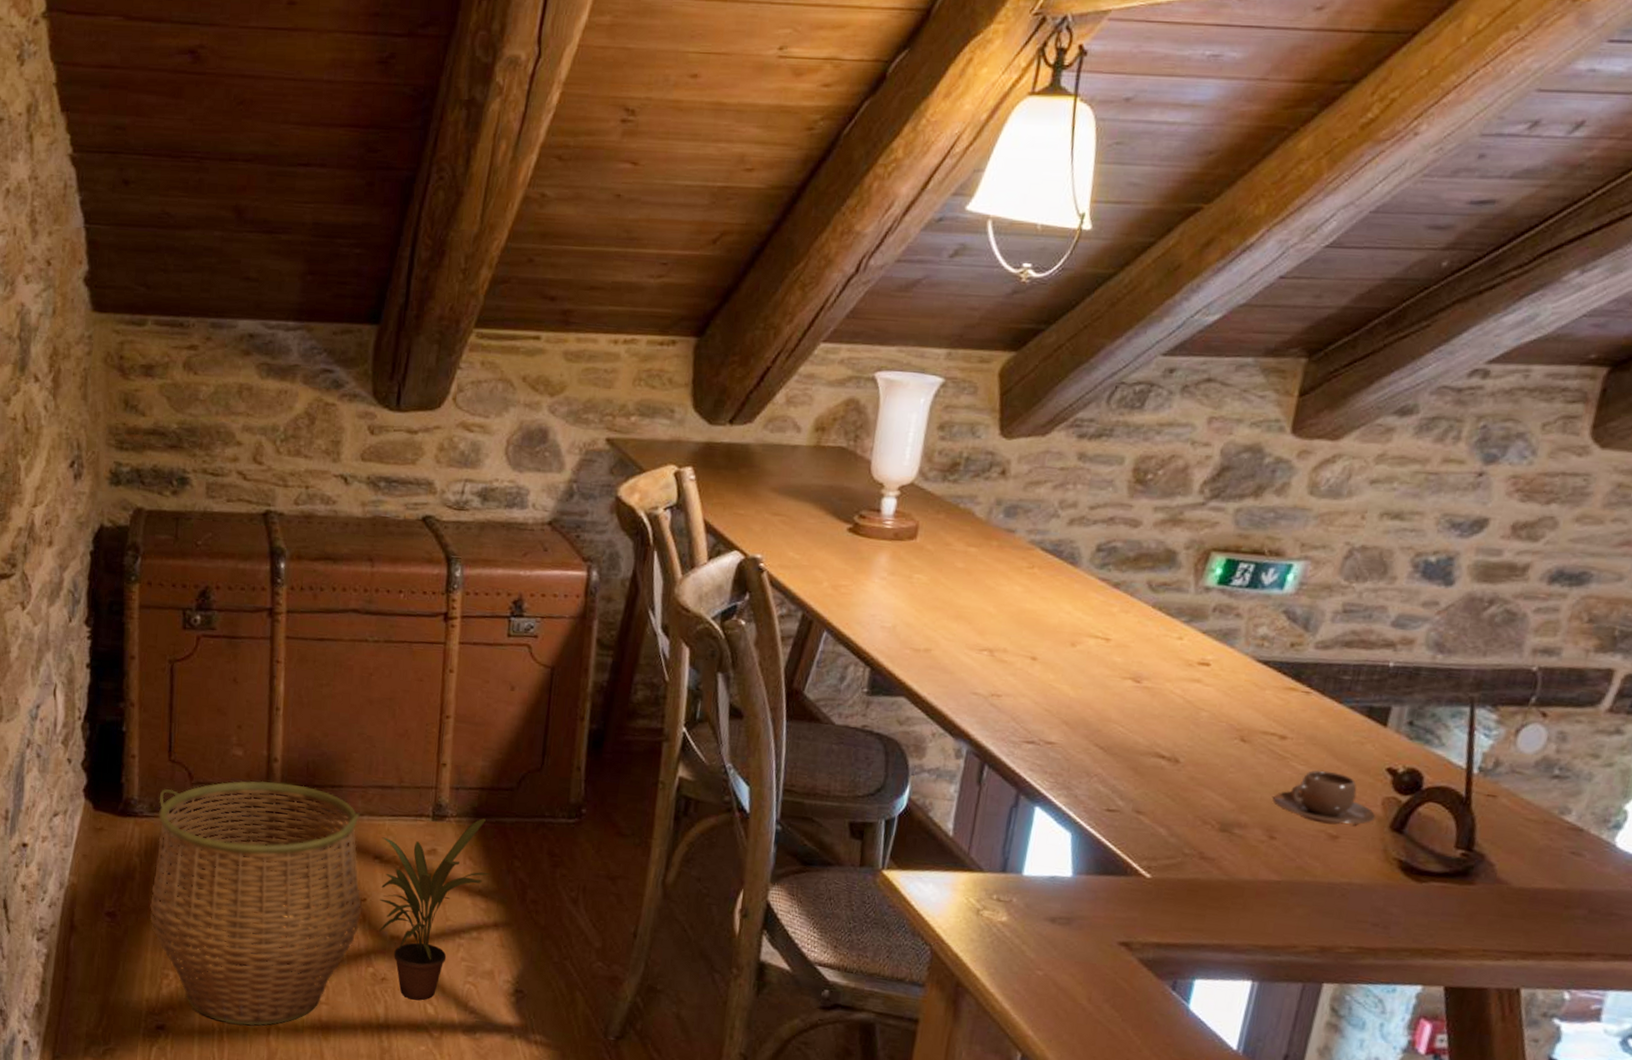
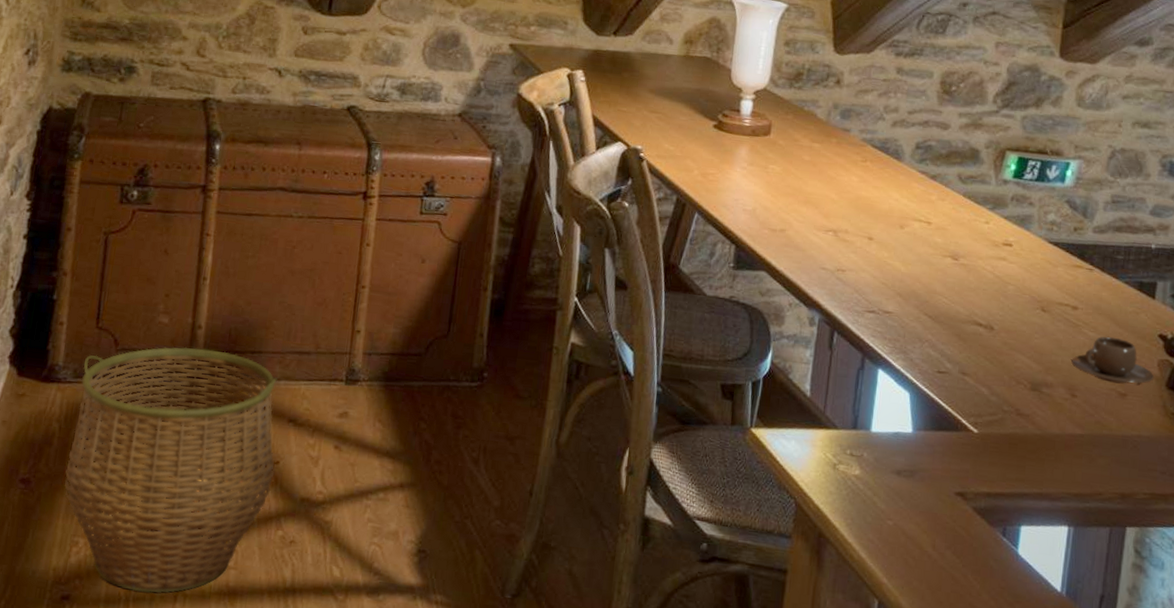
potted plant: present [379,818,491,1000] -> none [290,382,399,563]

